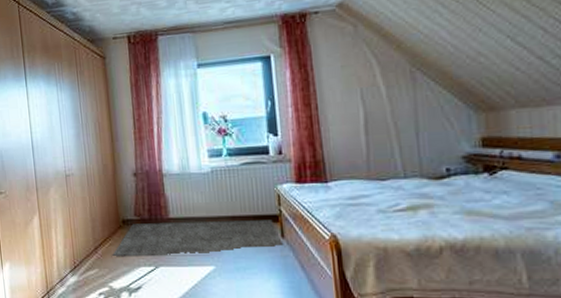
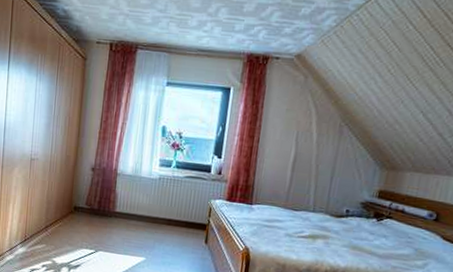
rug: present [112,220,286,257] -> none [60,211,207,252]

